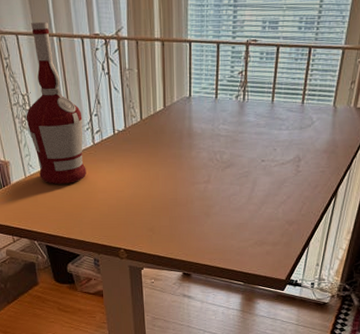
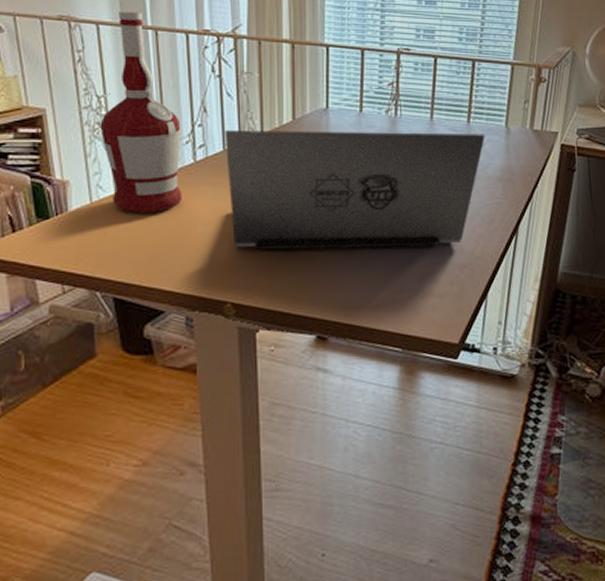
laptop: none [114,113,316,210] -> present [224,130,485,250]

